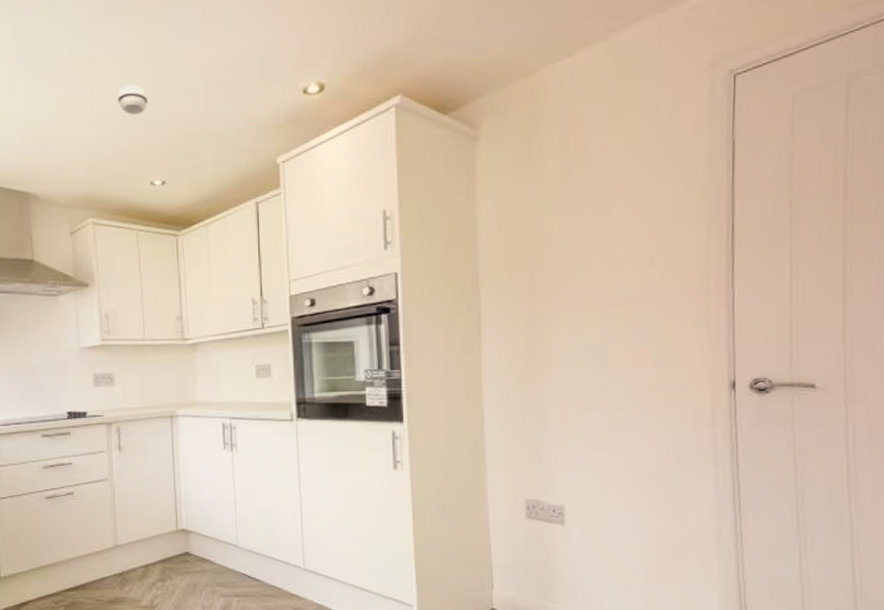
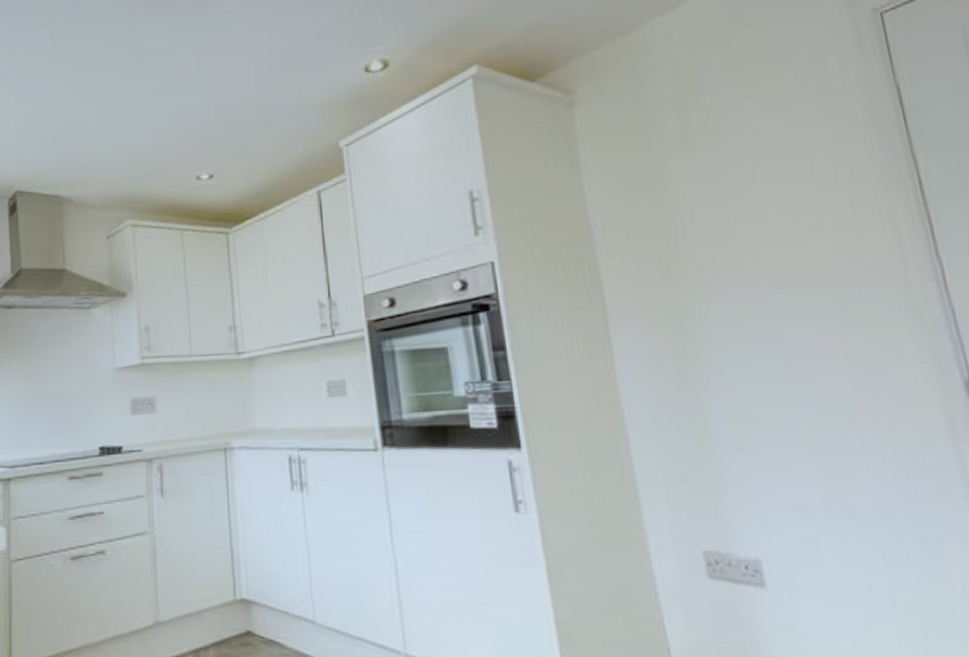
smoke detector: present [118,84,148,115] -> none [160,77,193,108]

